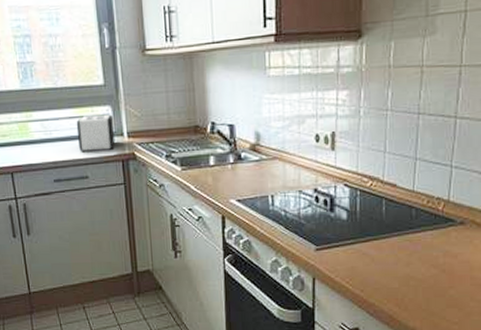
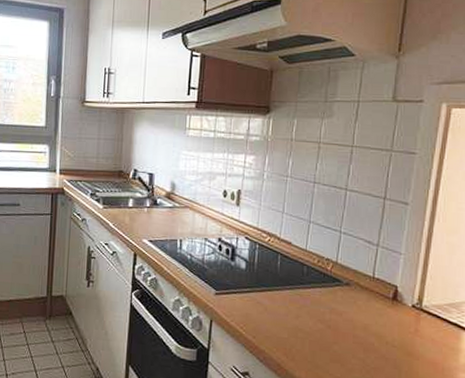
toaster: present [76,114,116,152] -> none [15,151,50,183]

